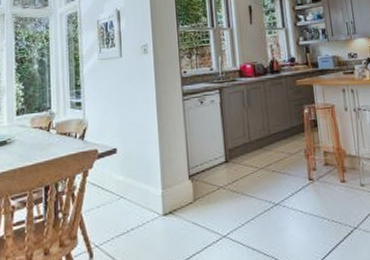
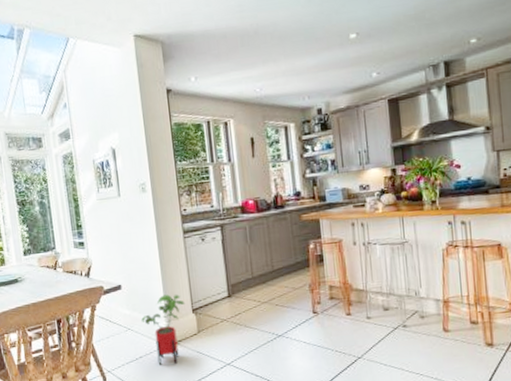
house plant: none [135,159,181,238] -> present [141,294,185,365]

